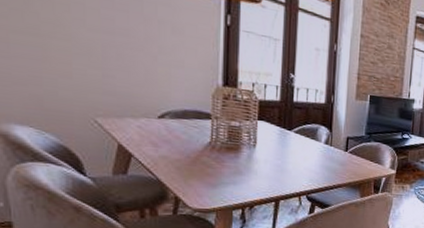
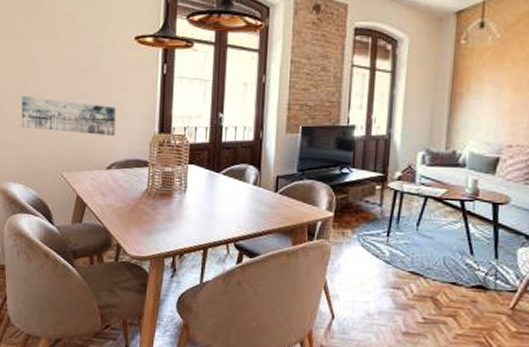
wall art: none [24,18,168,84] -> present [21,95,116,137]

